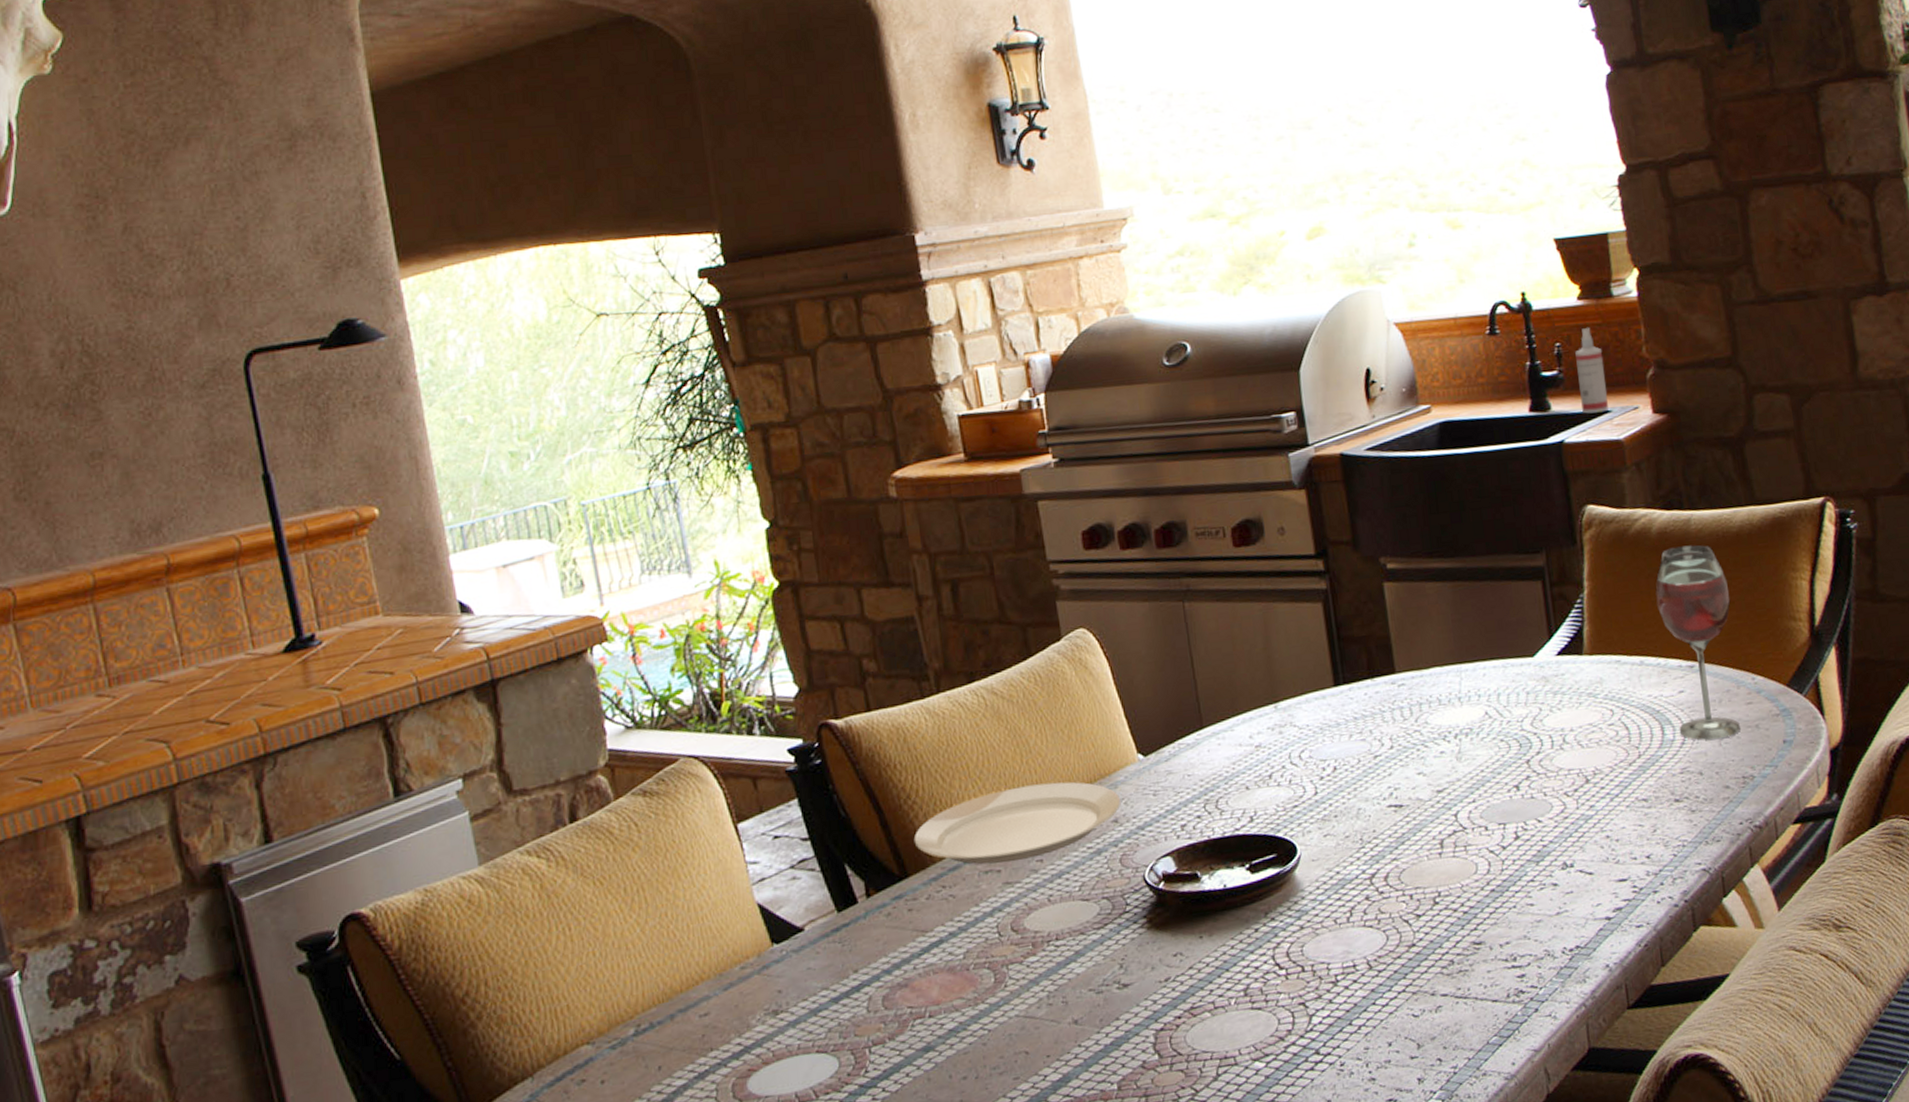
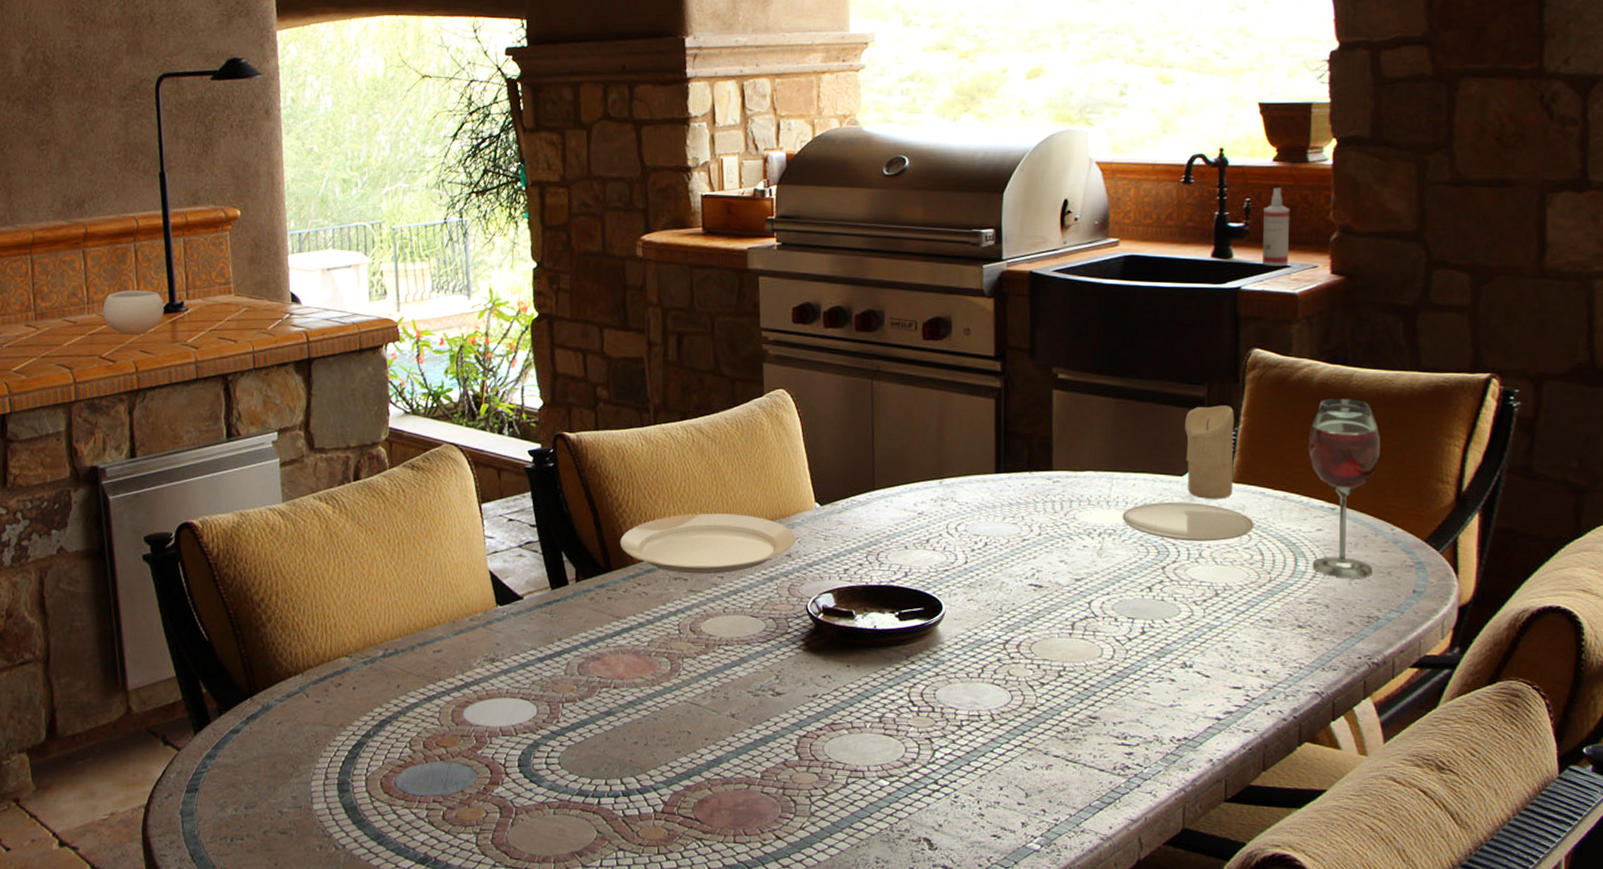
ceramic bowl: none [203,626,289,688] -> present [102,290,164,335]
plate: none [1476,683,1615,729] -> present [1122,501,1254,542]
candle: none [1527,571,1588,678] -> present [1185,405,1235,499]

